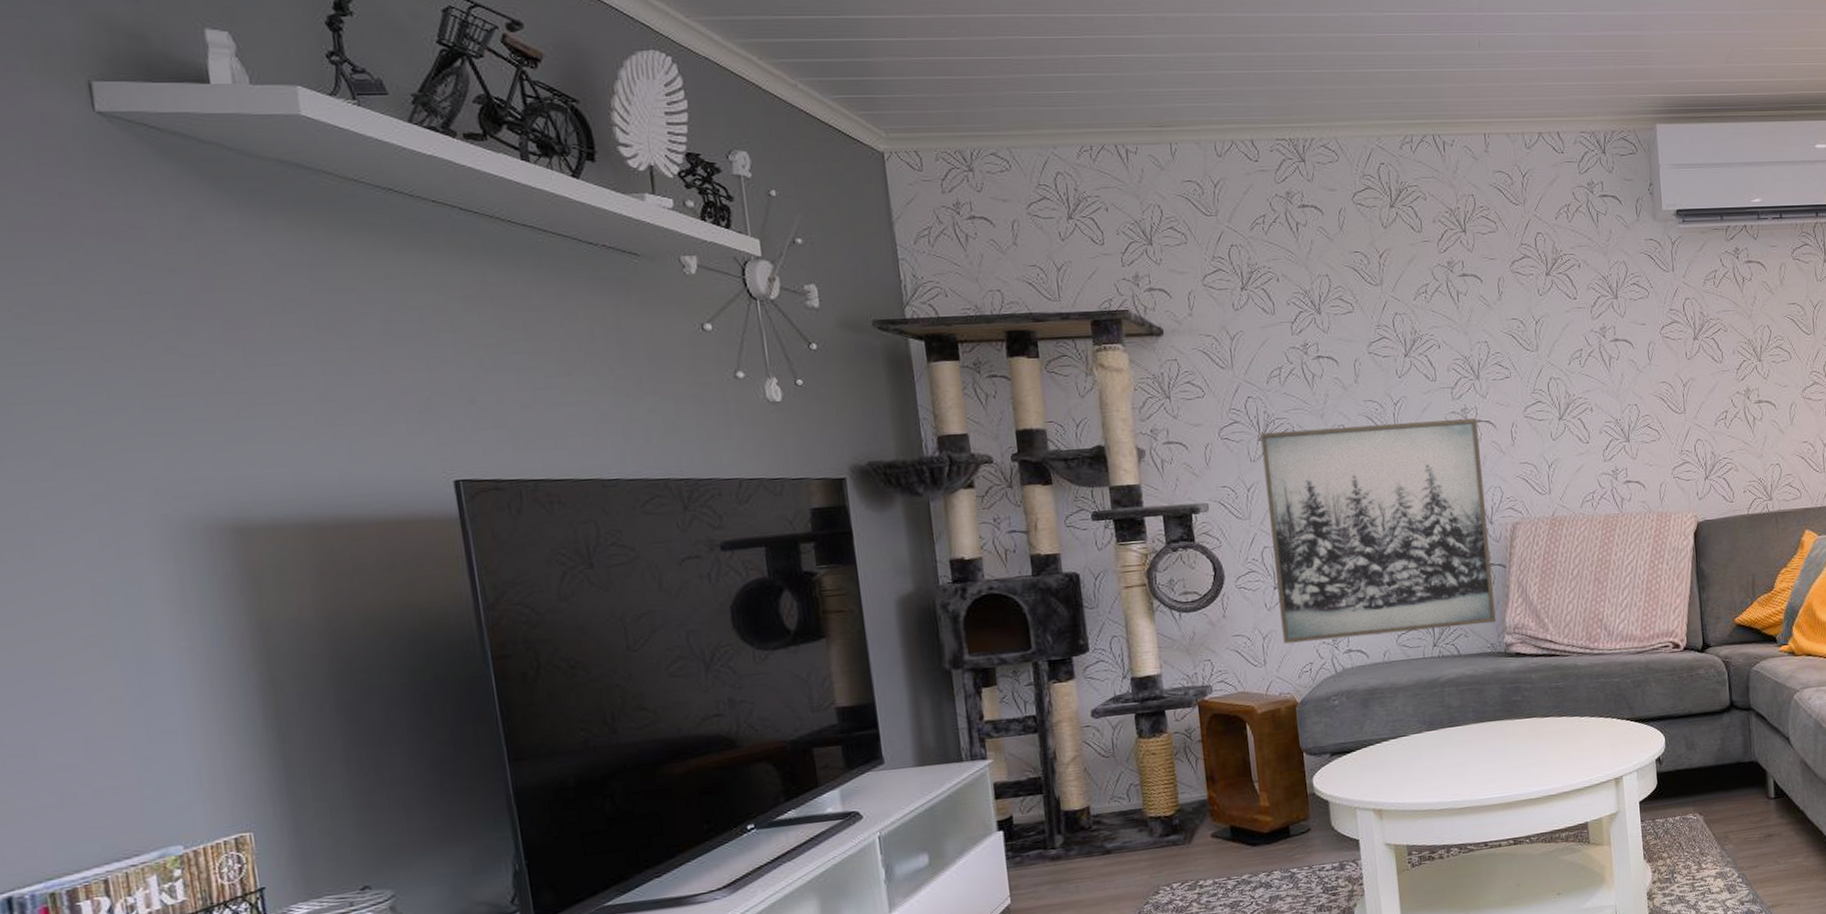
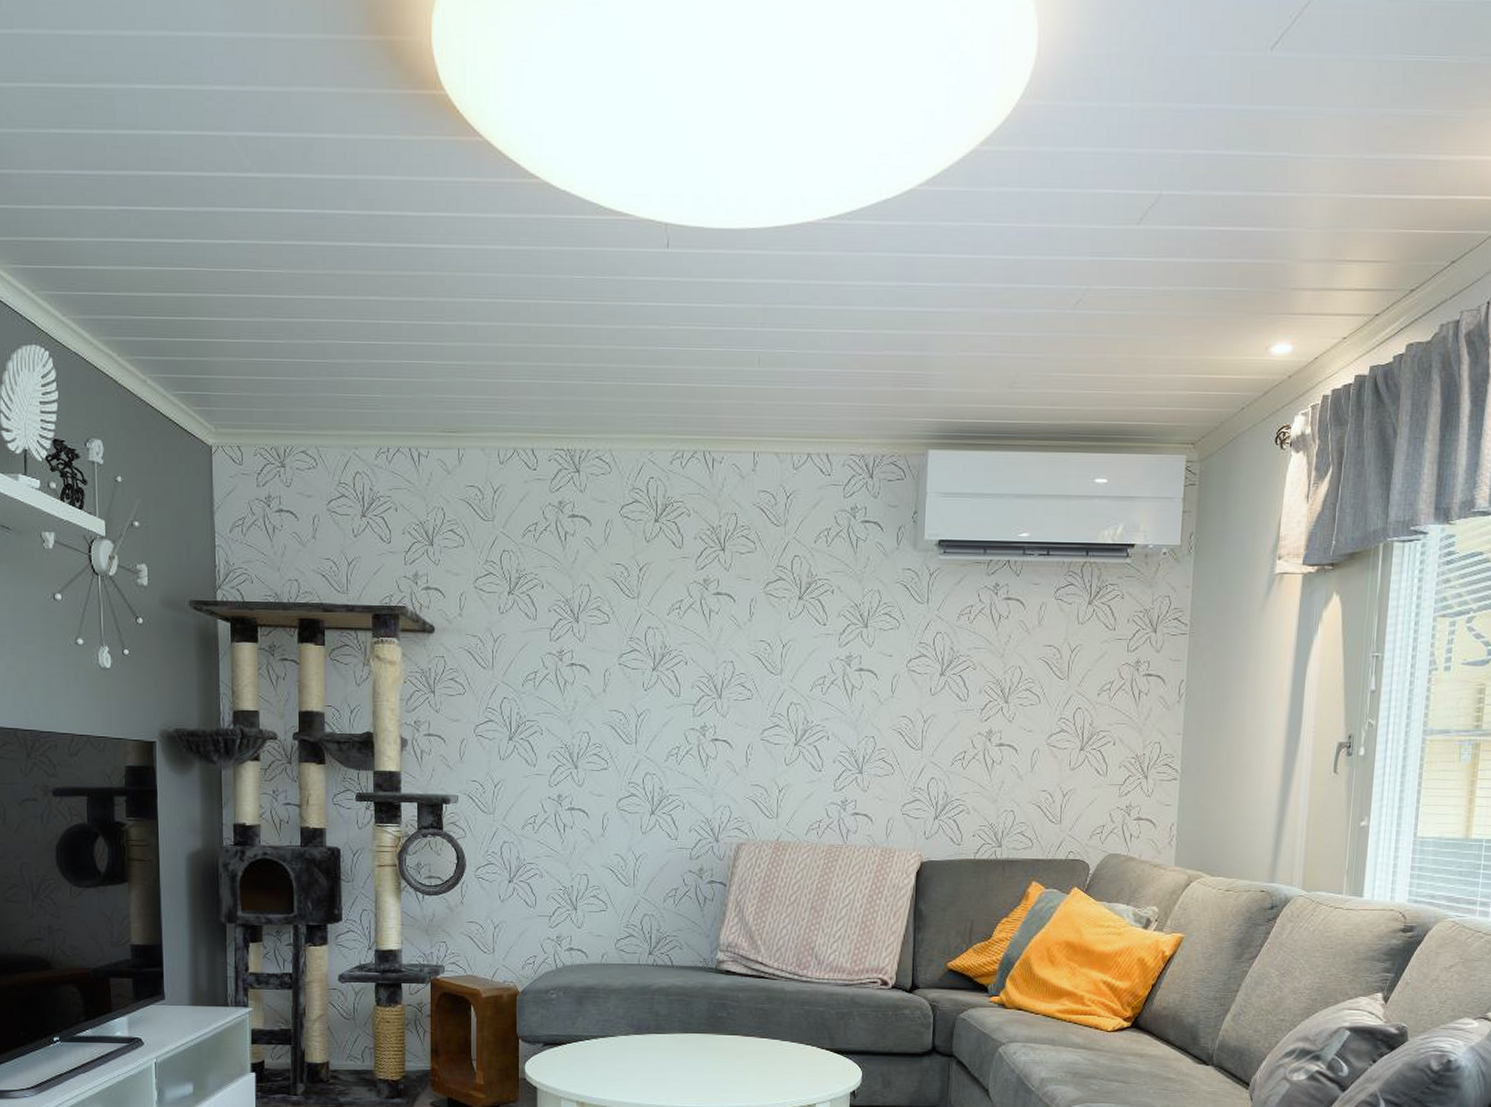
wall art: present [1260,418,1496,644] -> none [511,733,714,939]

